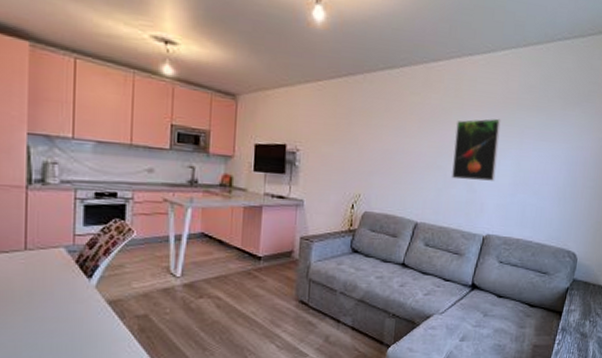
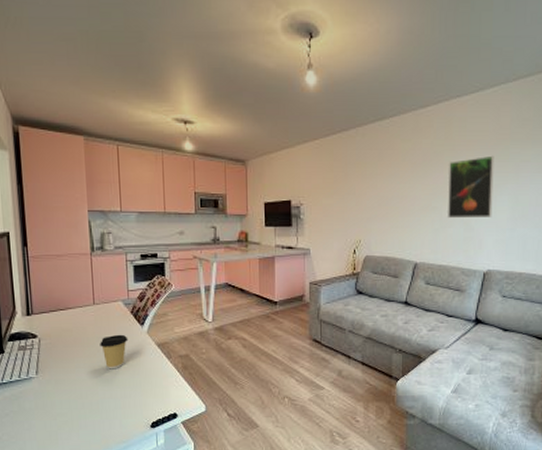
coffee cup: none [29,288,70,331] -> present [100,334,128,369]

